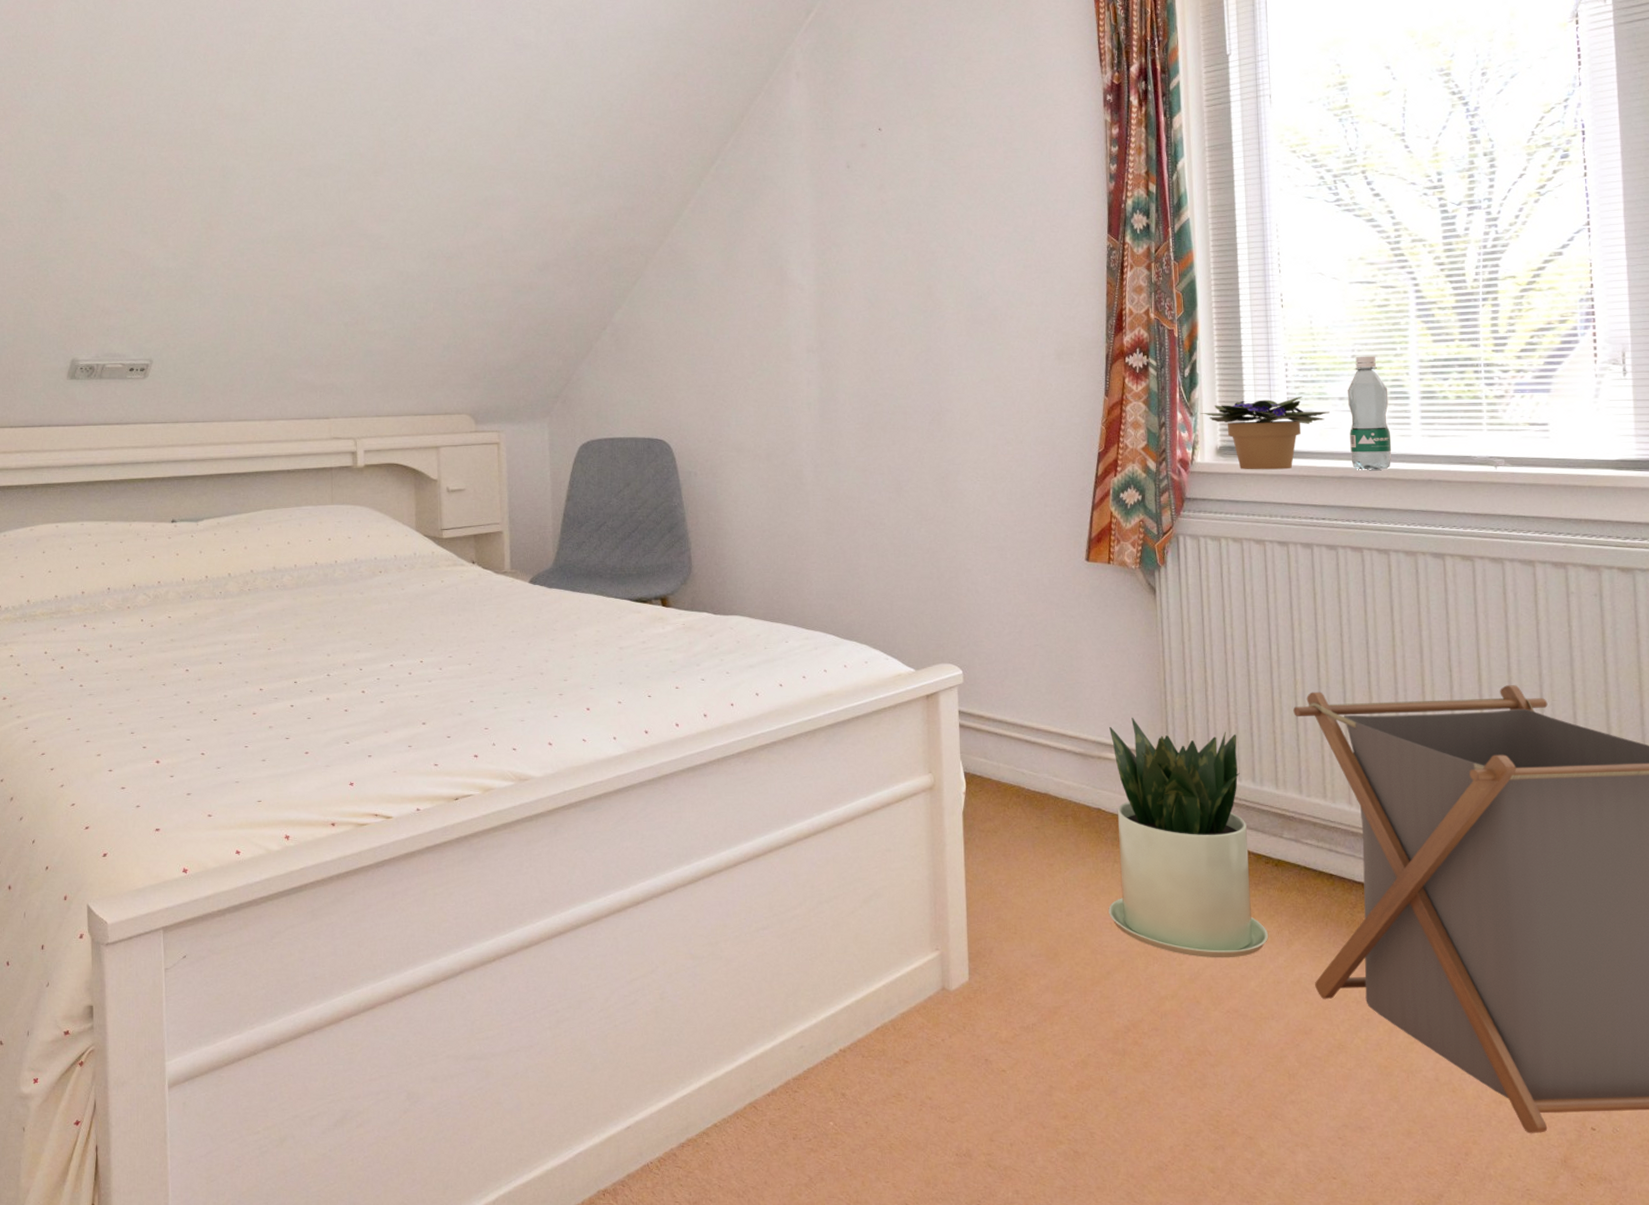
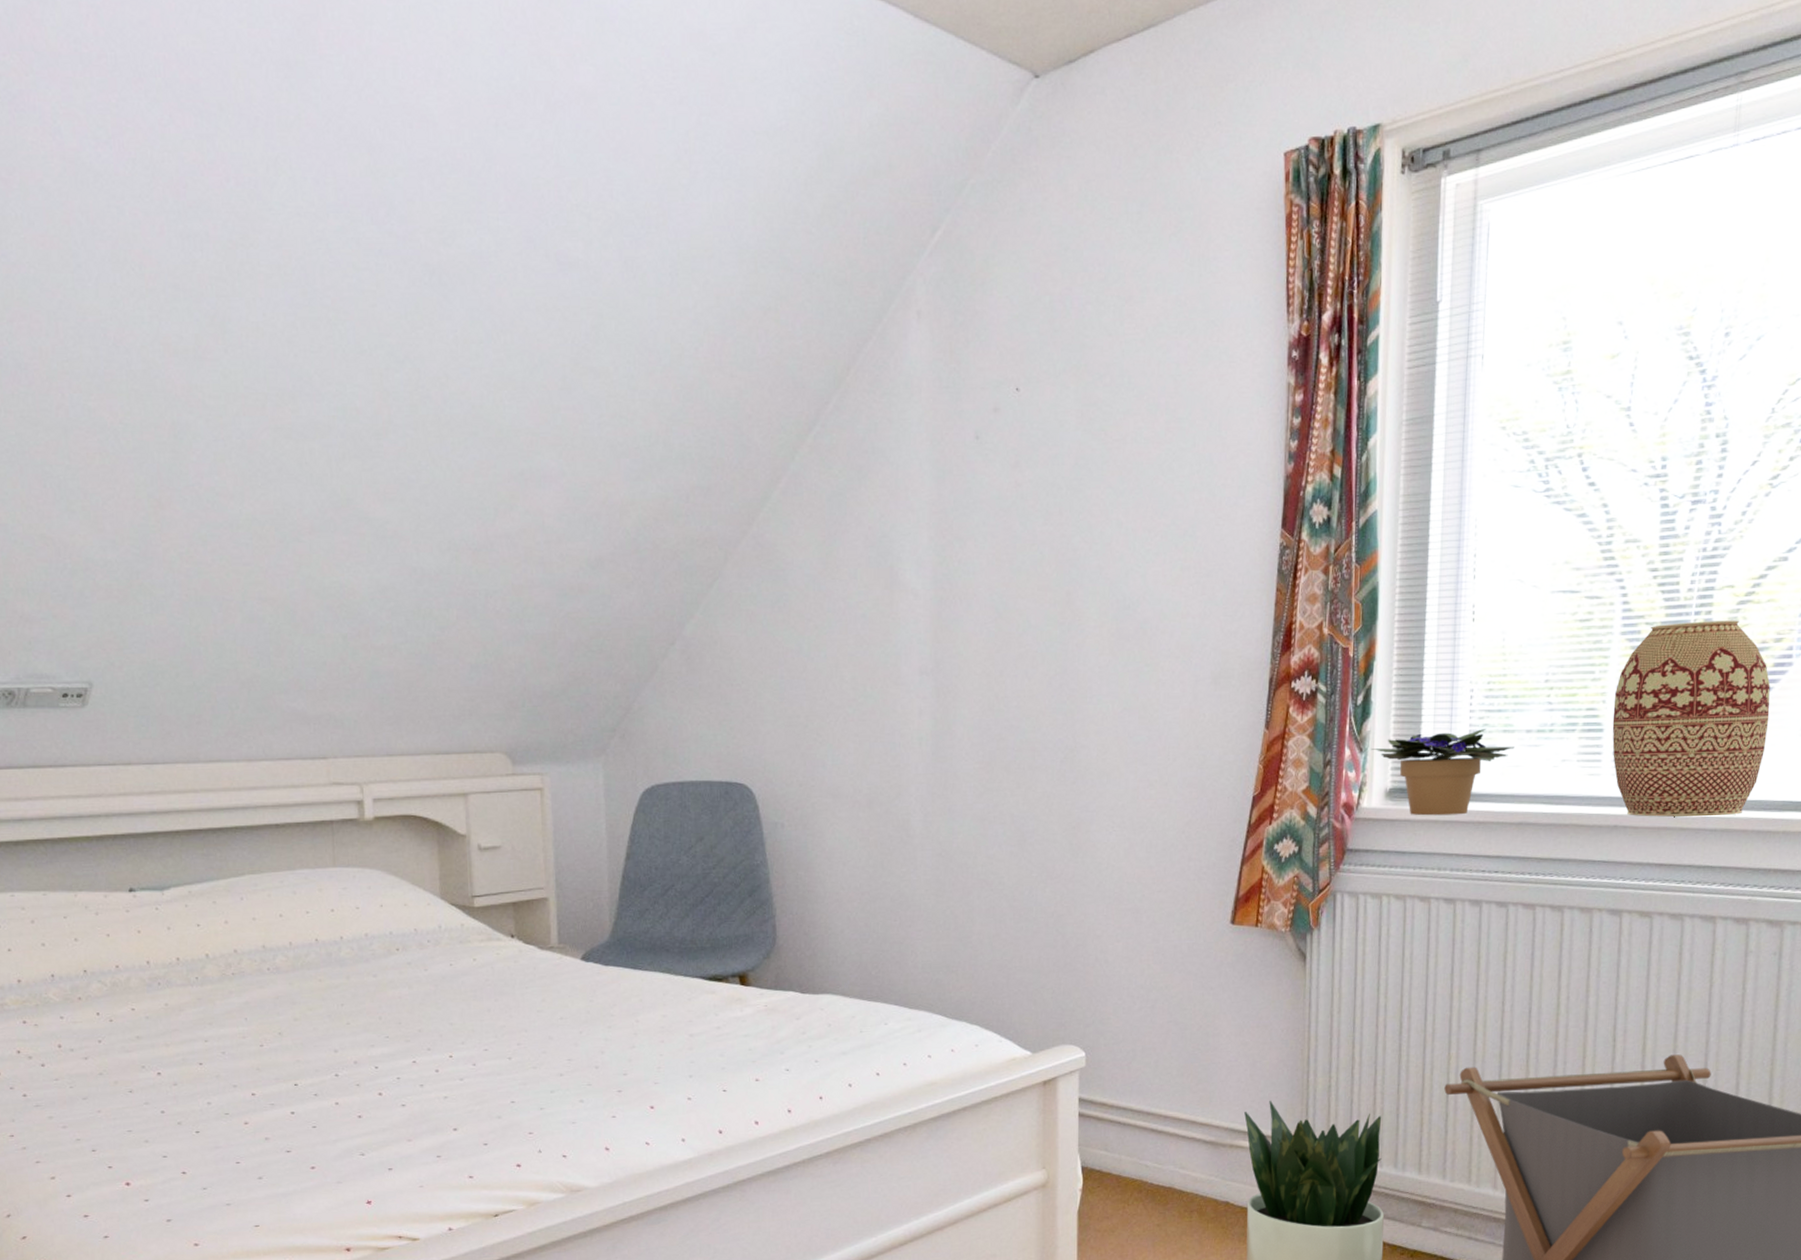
bottle: present [1347,356,1392,470] -> none [1532,680,1581,815]
vase: none [1416,305,1563,473] -> present [1612,620,1771,818]

